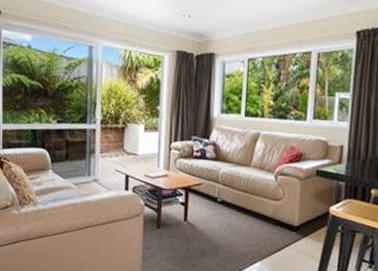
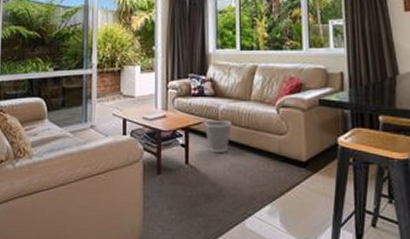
wastebasket: none [204,182,230,214] -> present [204,119,231,153]

